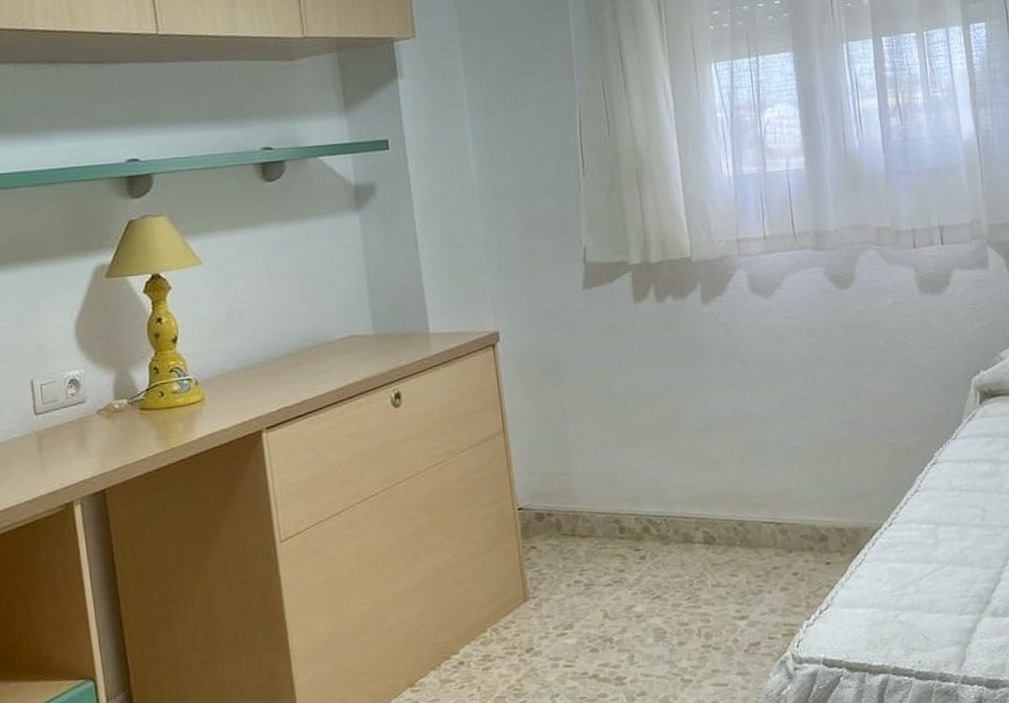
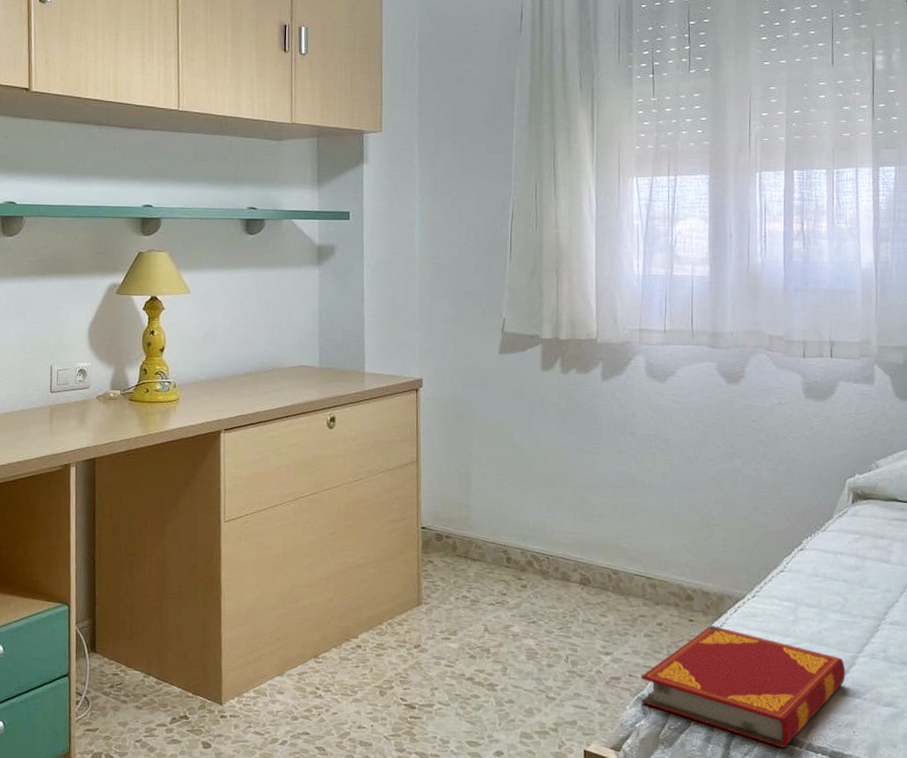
hardback book: none [782,565,993,687] -> present [640,625,846,748]

